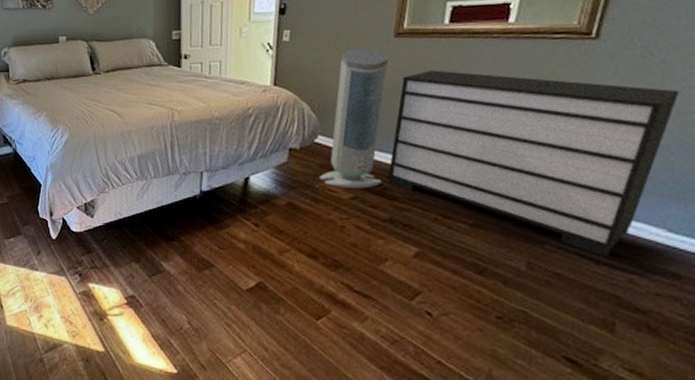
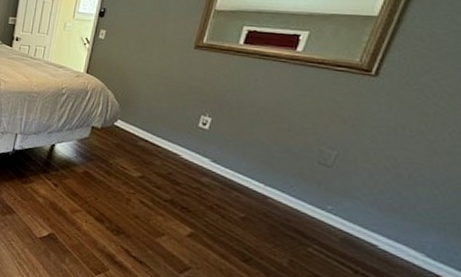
air purifier: present [318,48,389,189] -> none [113,53,187,171]
dresser: present [387,70,680,258] -> none [172,80,450,270]

